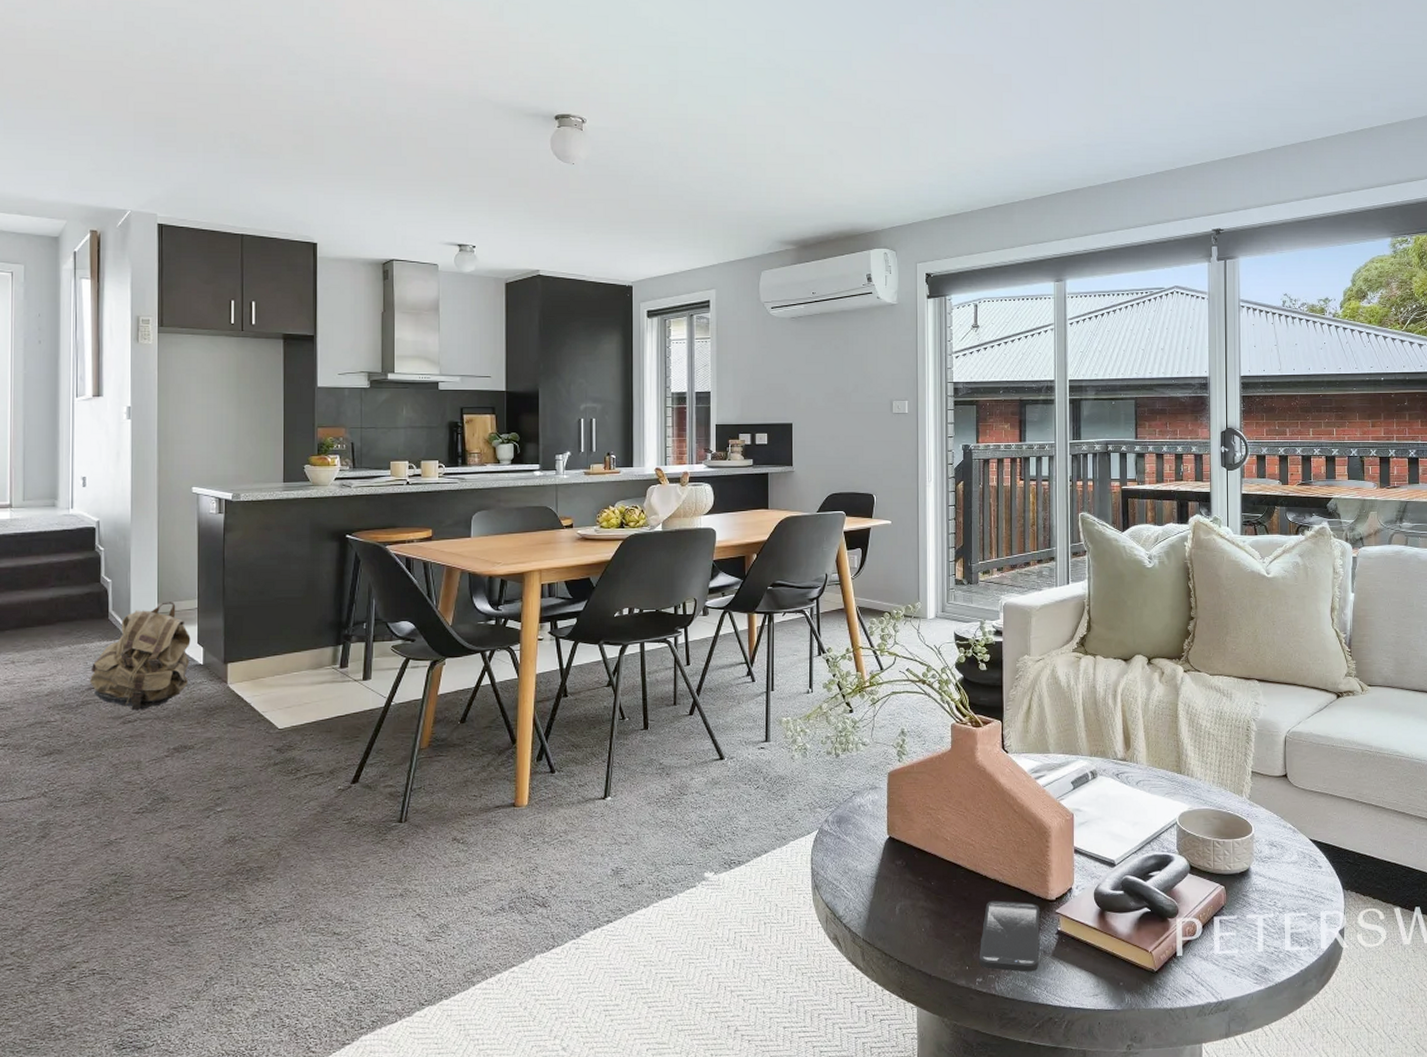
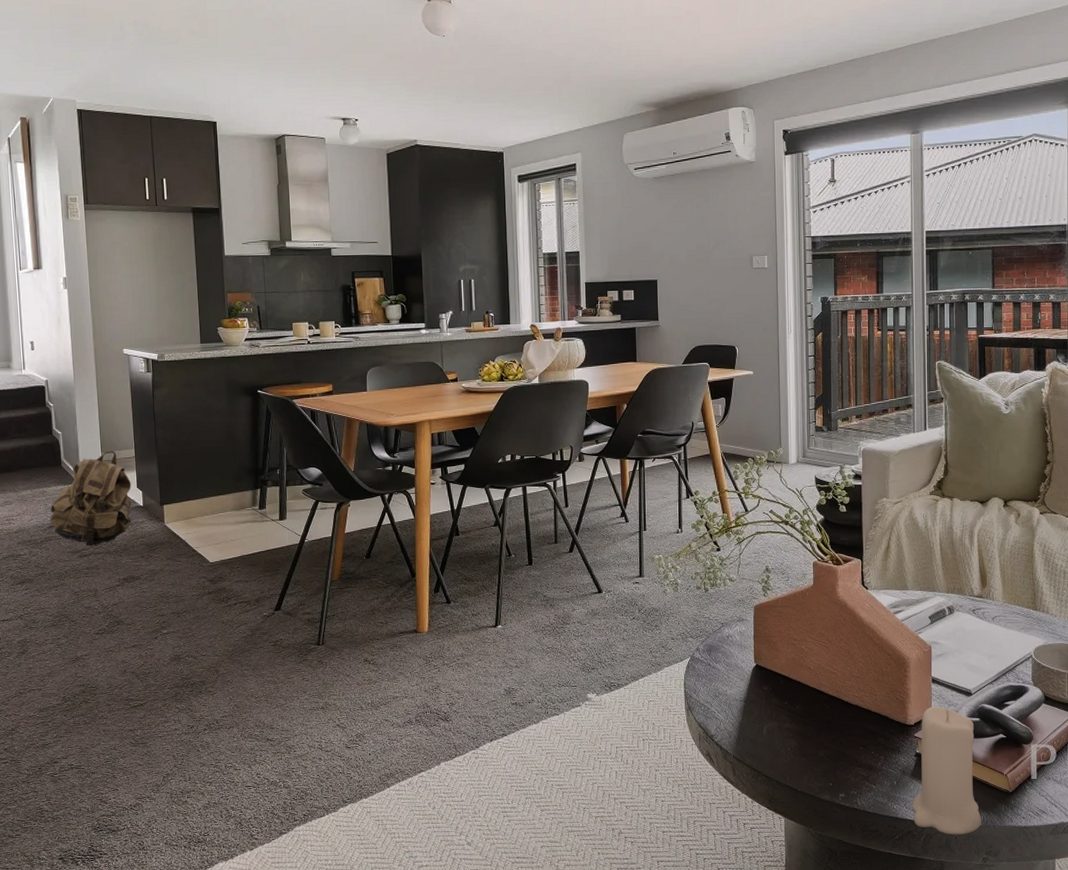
smartphone: present [979,900,1040,972] -> none [841,724,899,790]
candle: none [1053,879,1126,1021] -> present [912,706,982,836]

